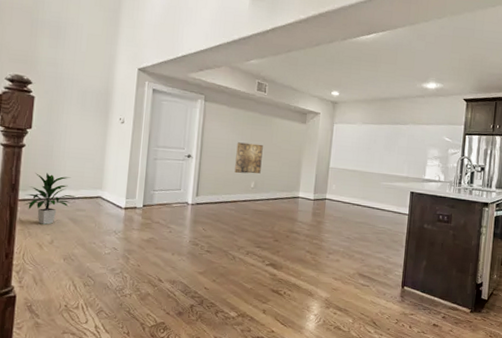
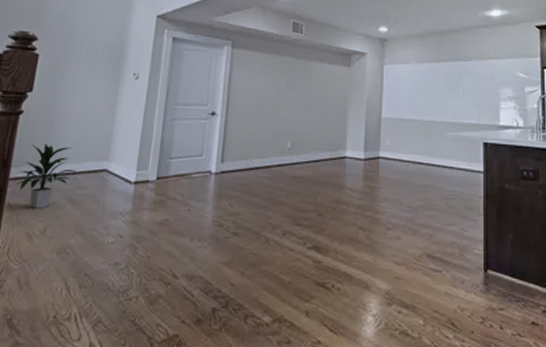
wall art: present [234,142,263,174] -> none [267,93,301,131]

